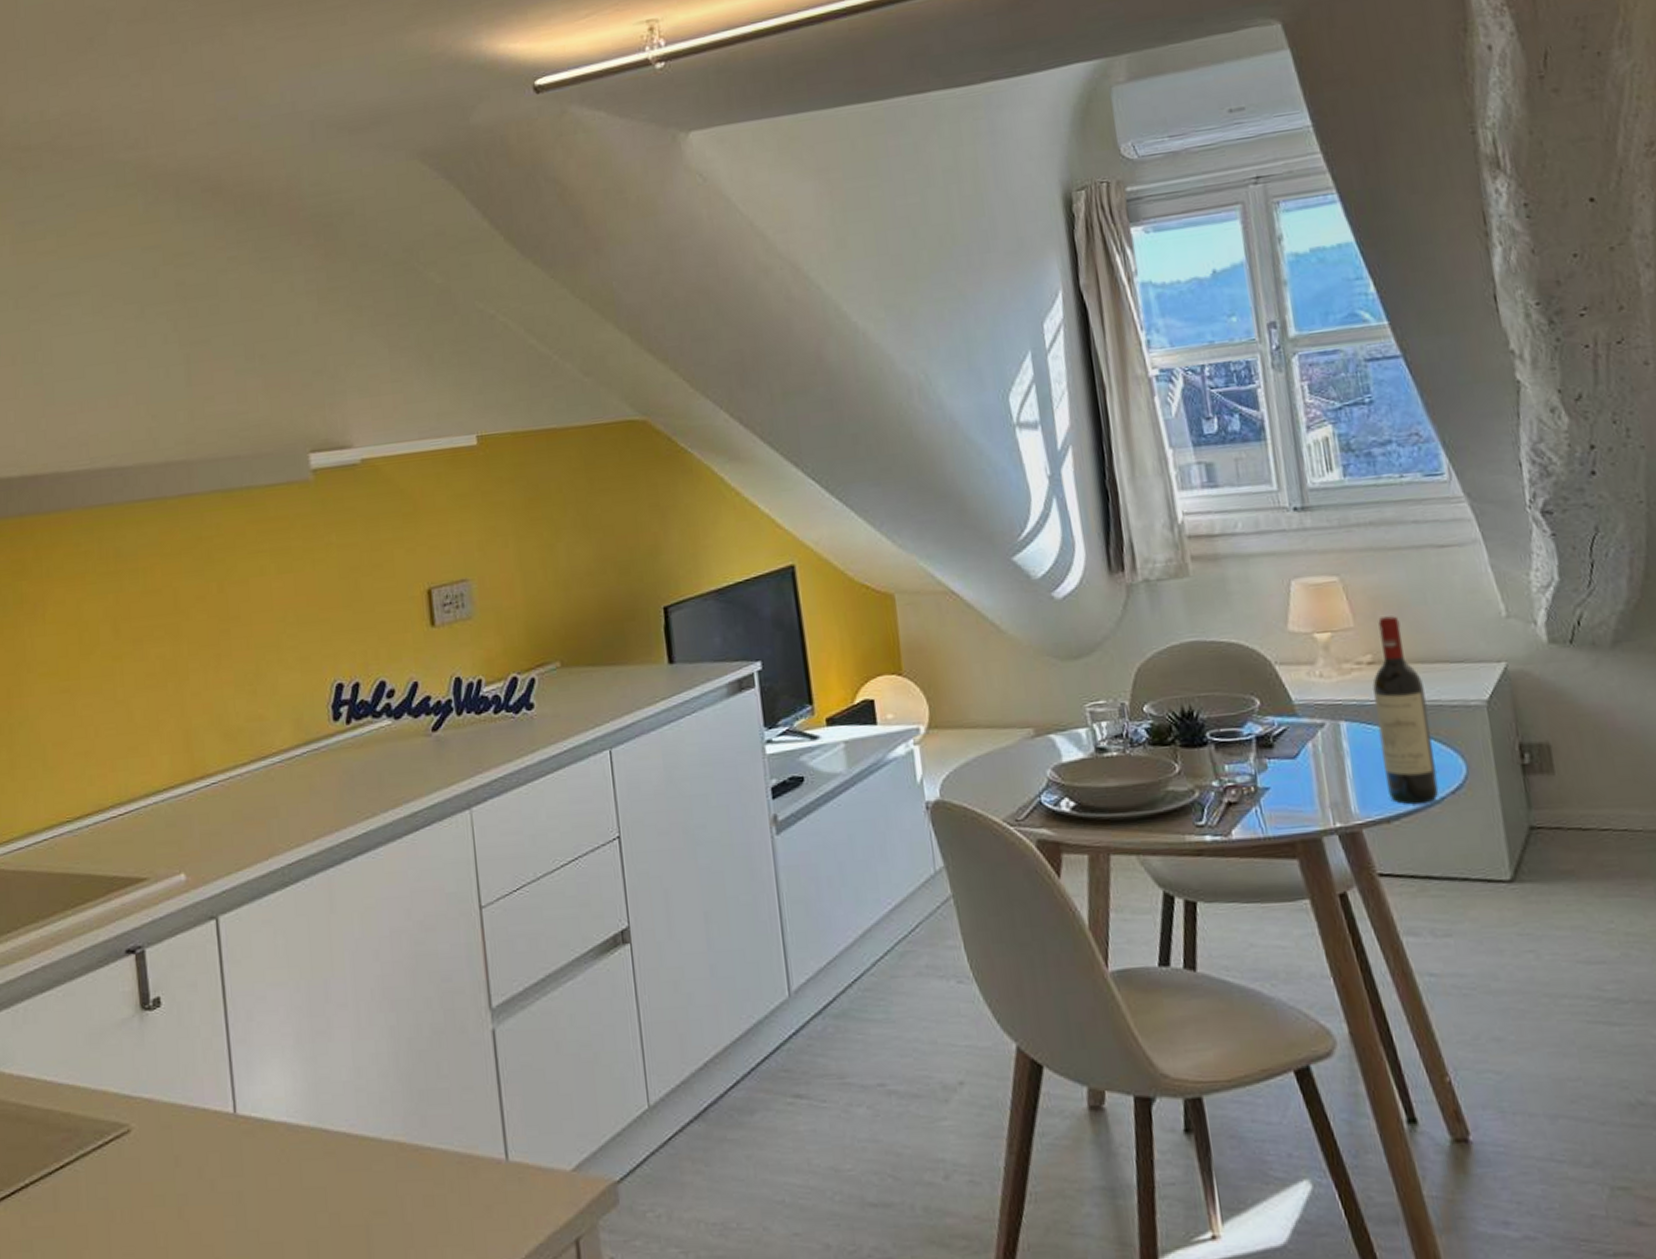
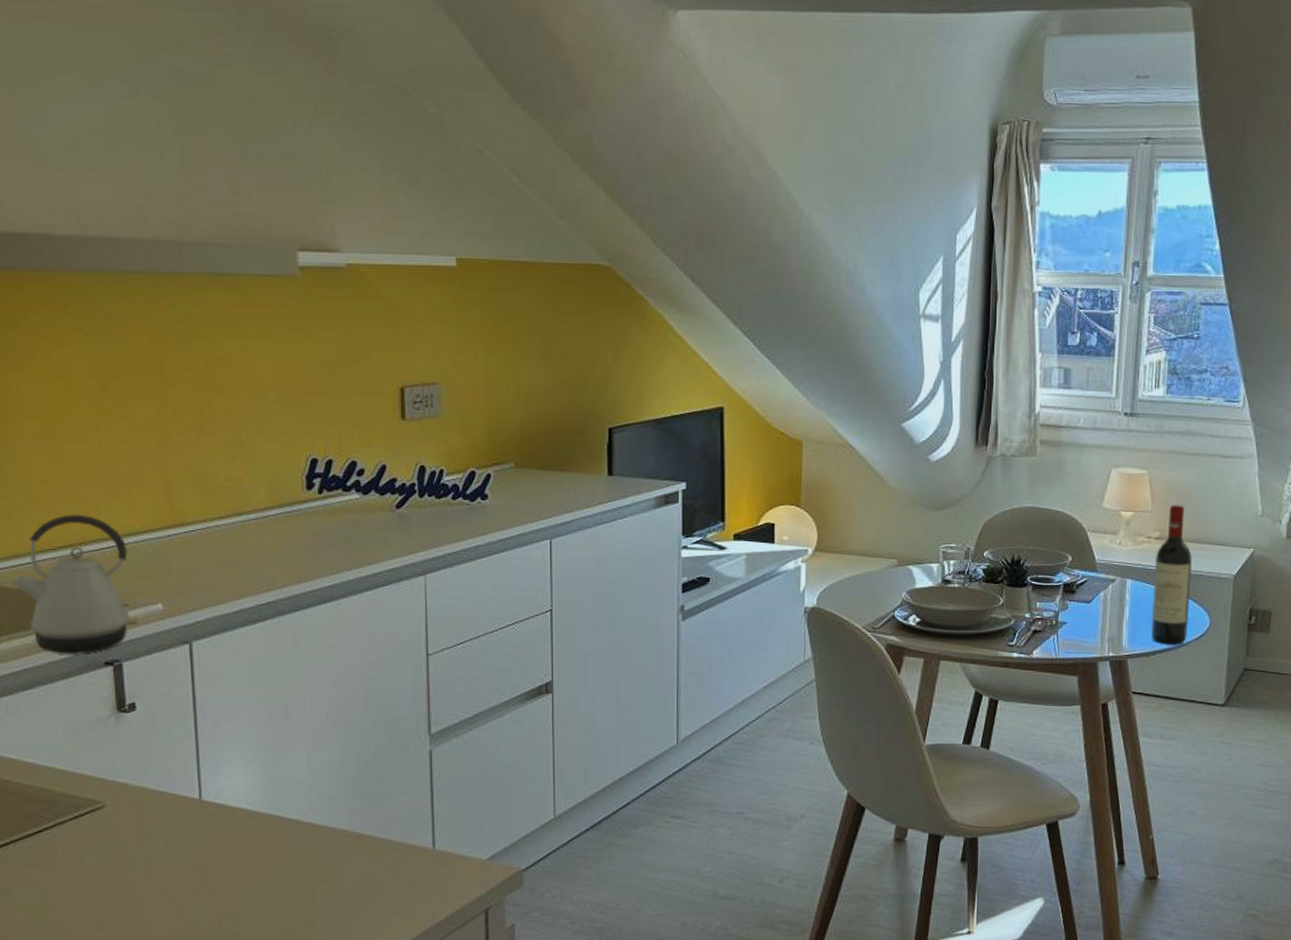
kettle: none [28,777,160,944] -> present [12,514,138,653]

